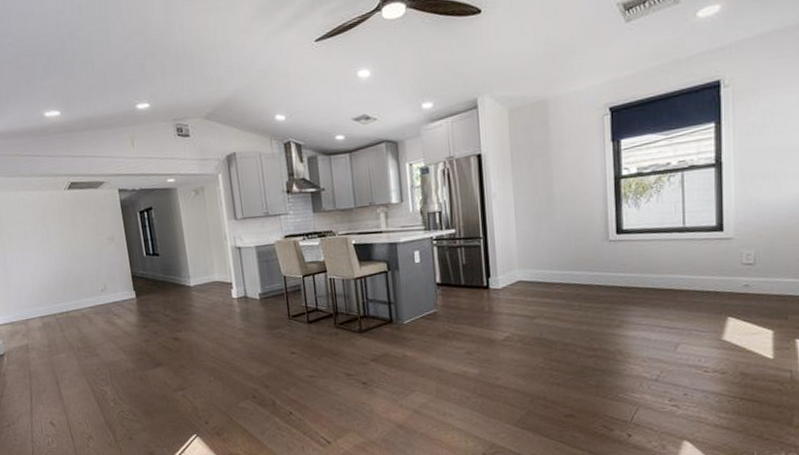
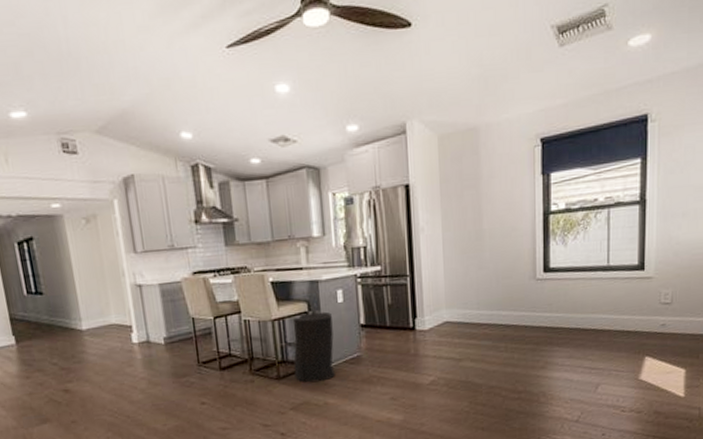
trash can: none [373,270,413,337] -> present [292,311,335,383]

